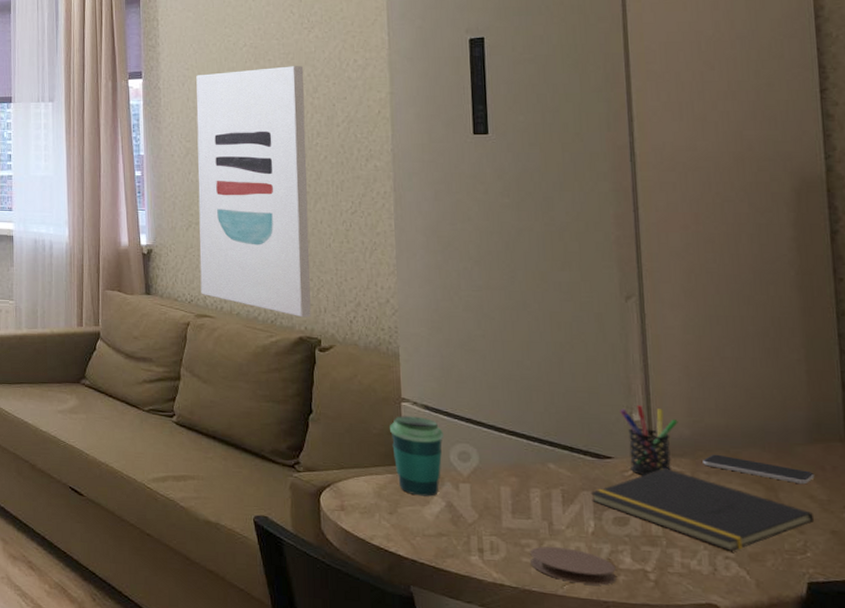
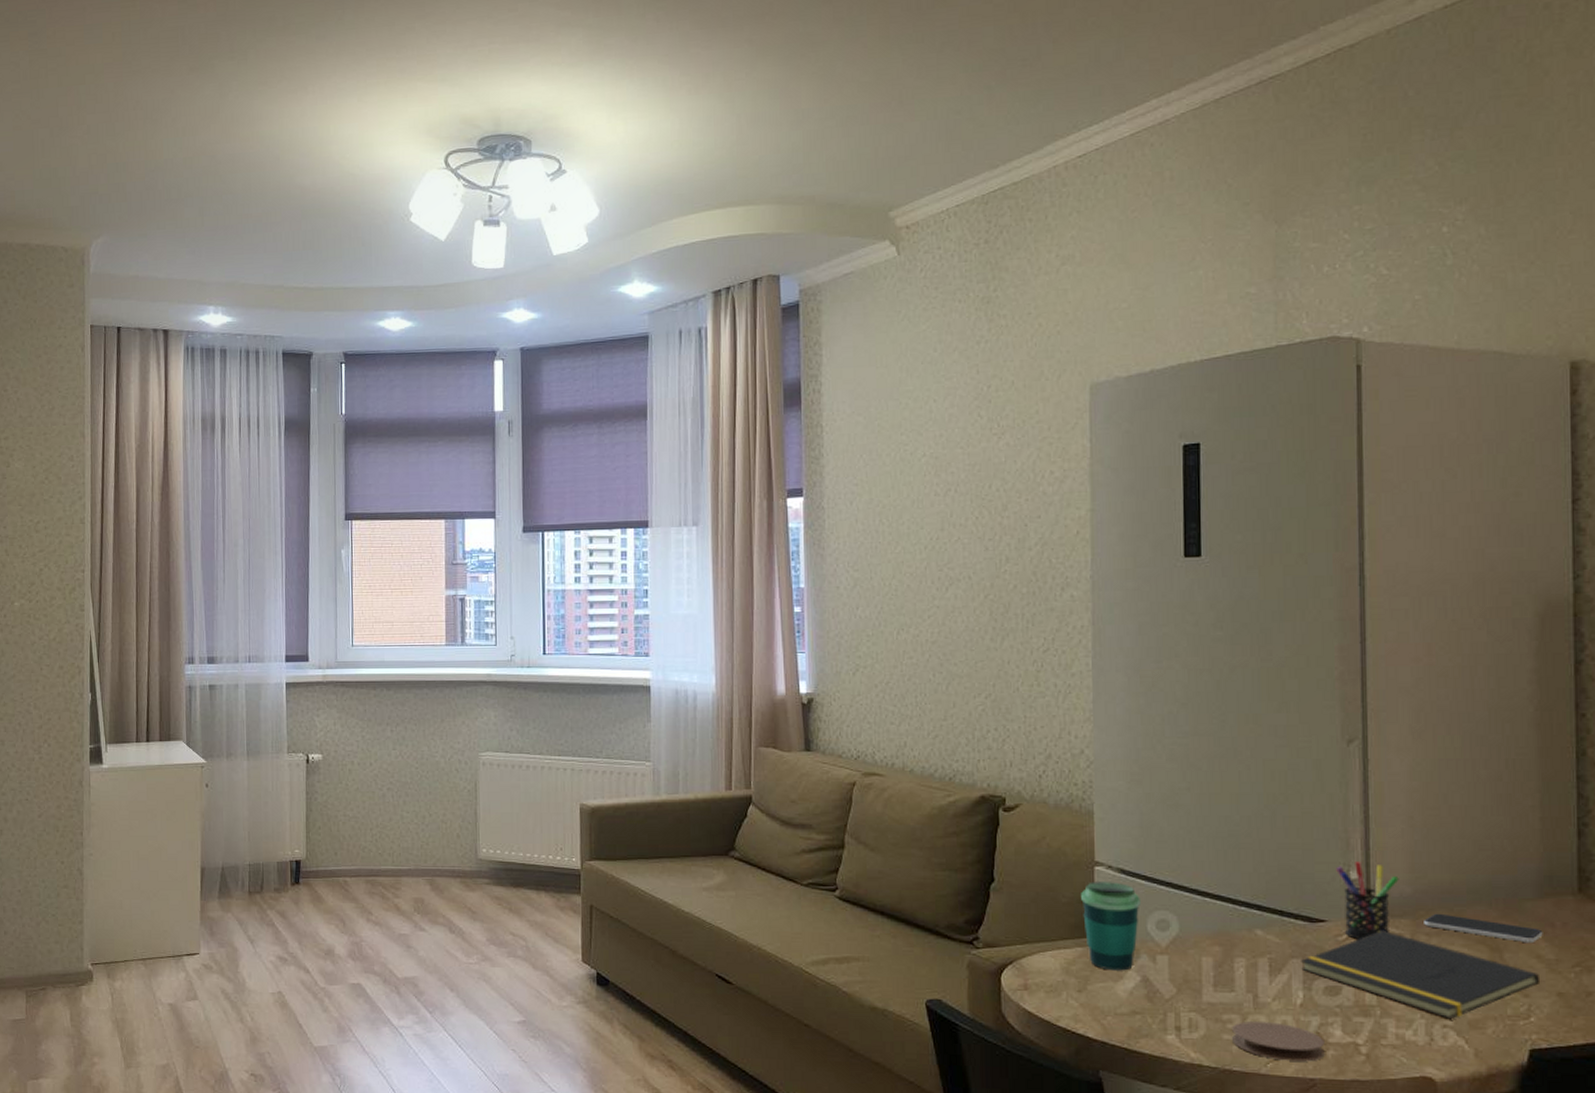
wall art: present [196,66,311,318] -> none [866,479,995,773]

